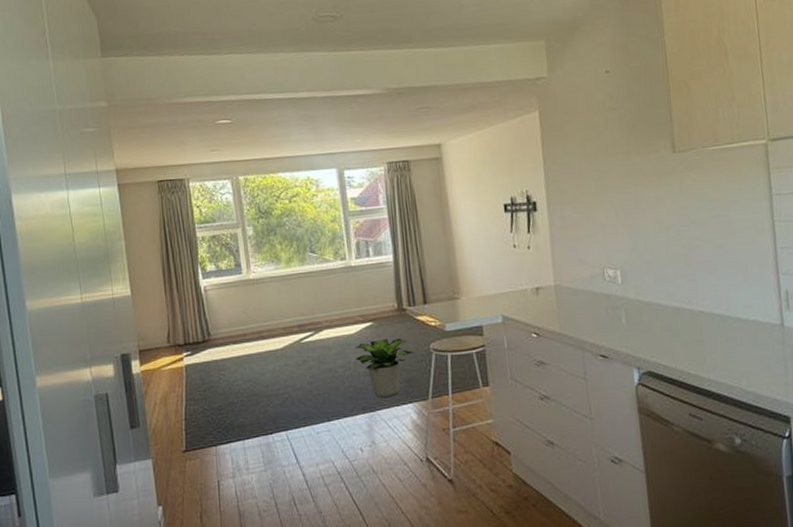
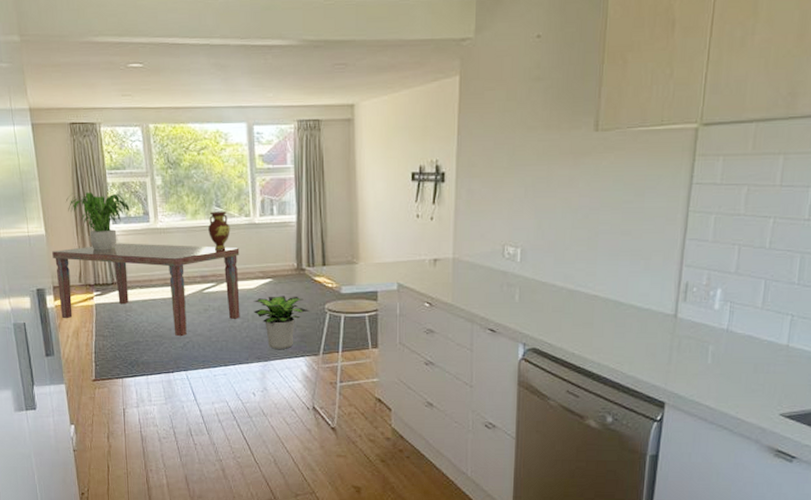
dining table: none [138,292,342,393] -> present [52,243,240,337]
potted plant: none [152,246,221,308] -> present [65,192,131,251]
decorative urn: none [303,257,327,297] -> present [208,211,231,250]

